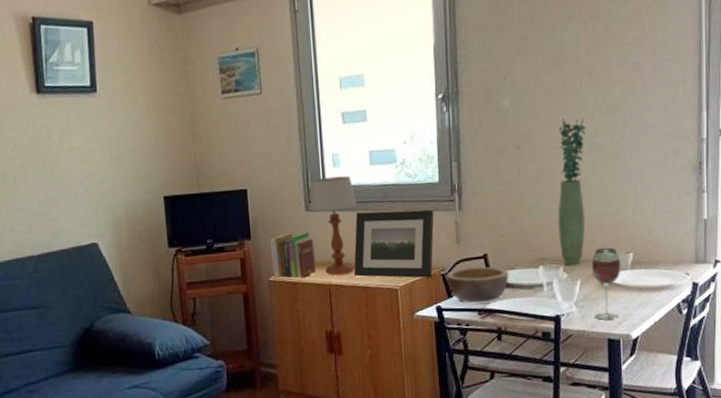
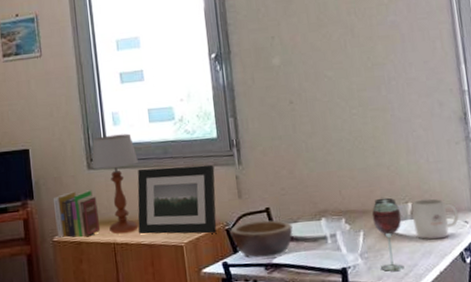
vase: present [558,118,587,266] -> none [328,73,363,217]
mug: none [633,249,680,290] -> present [412,198,459,239]

